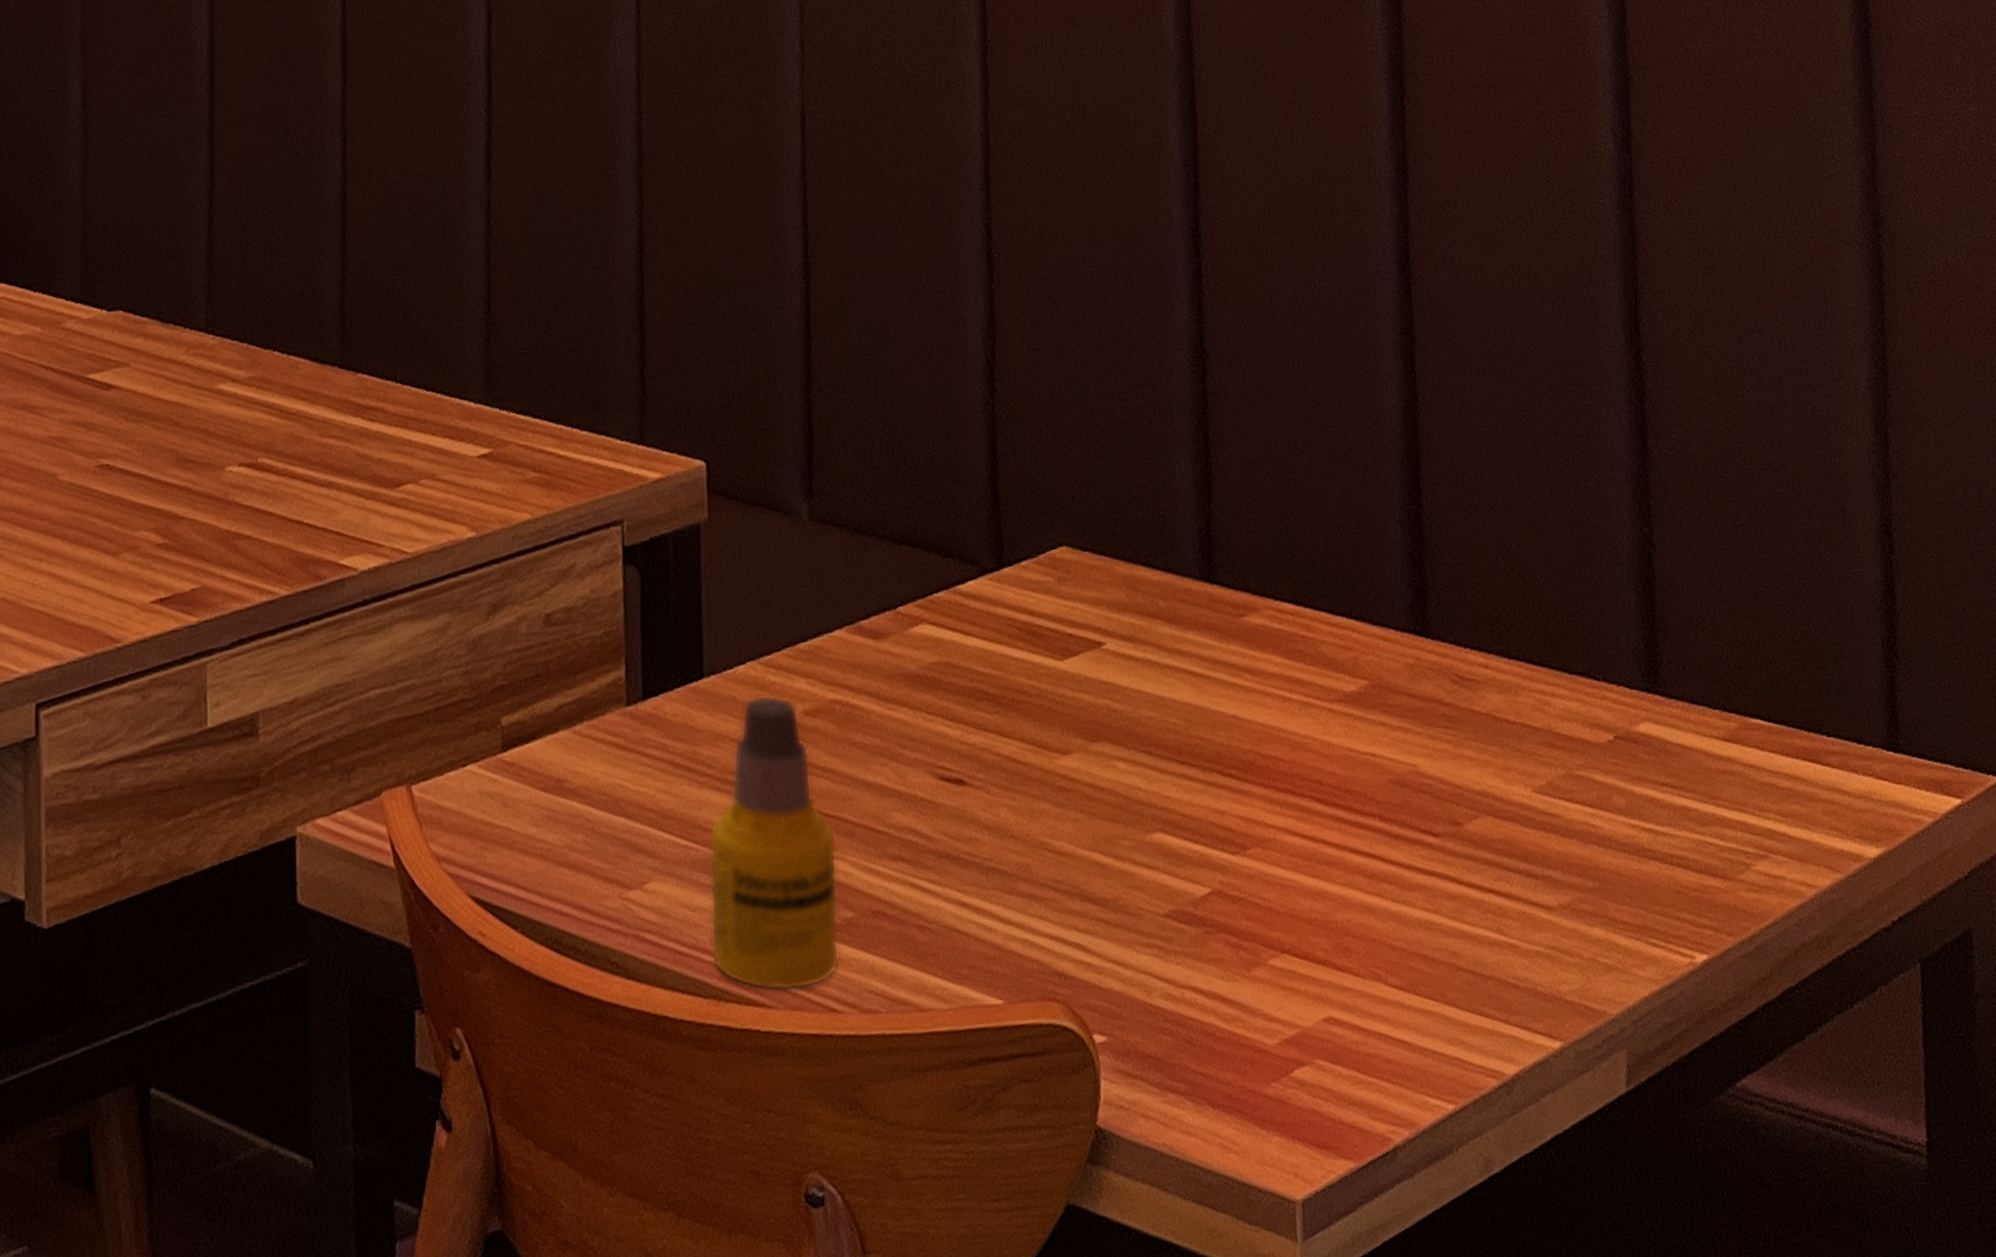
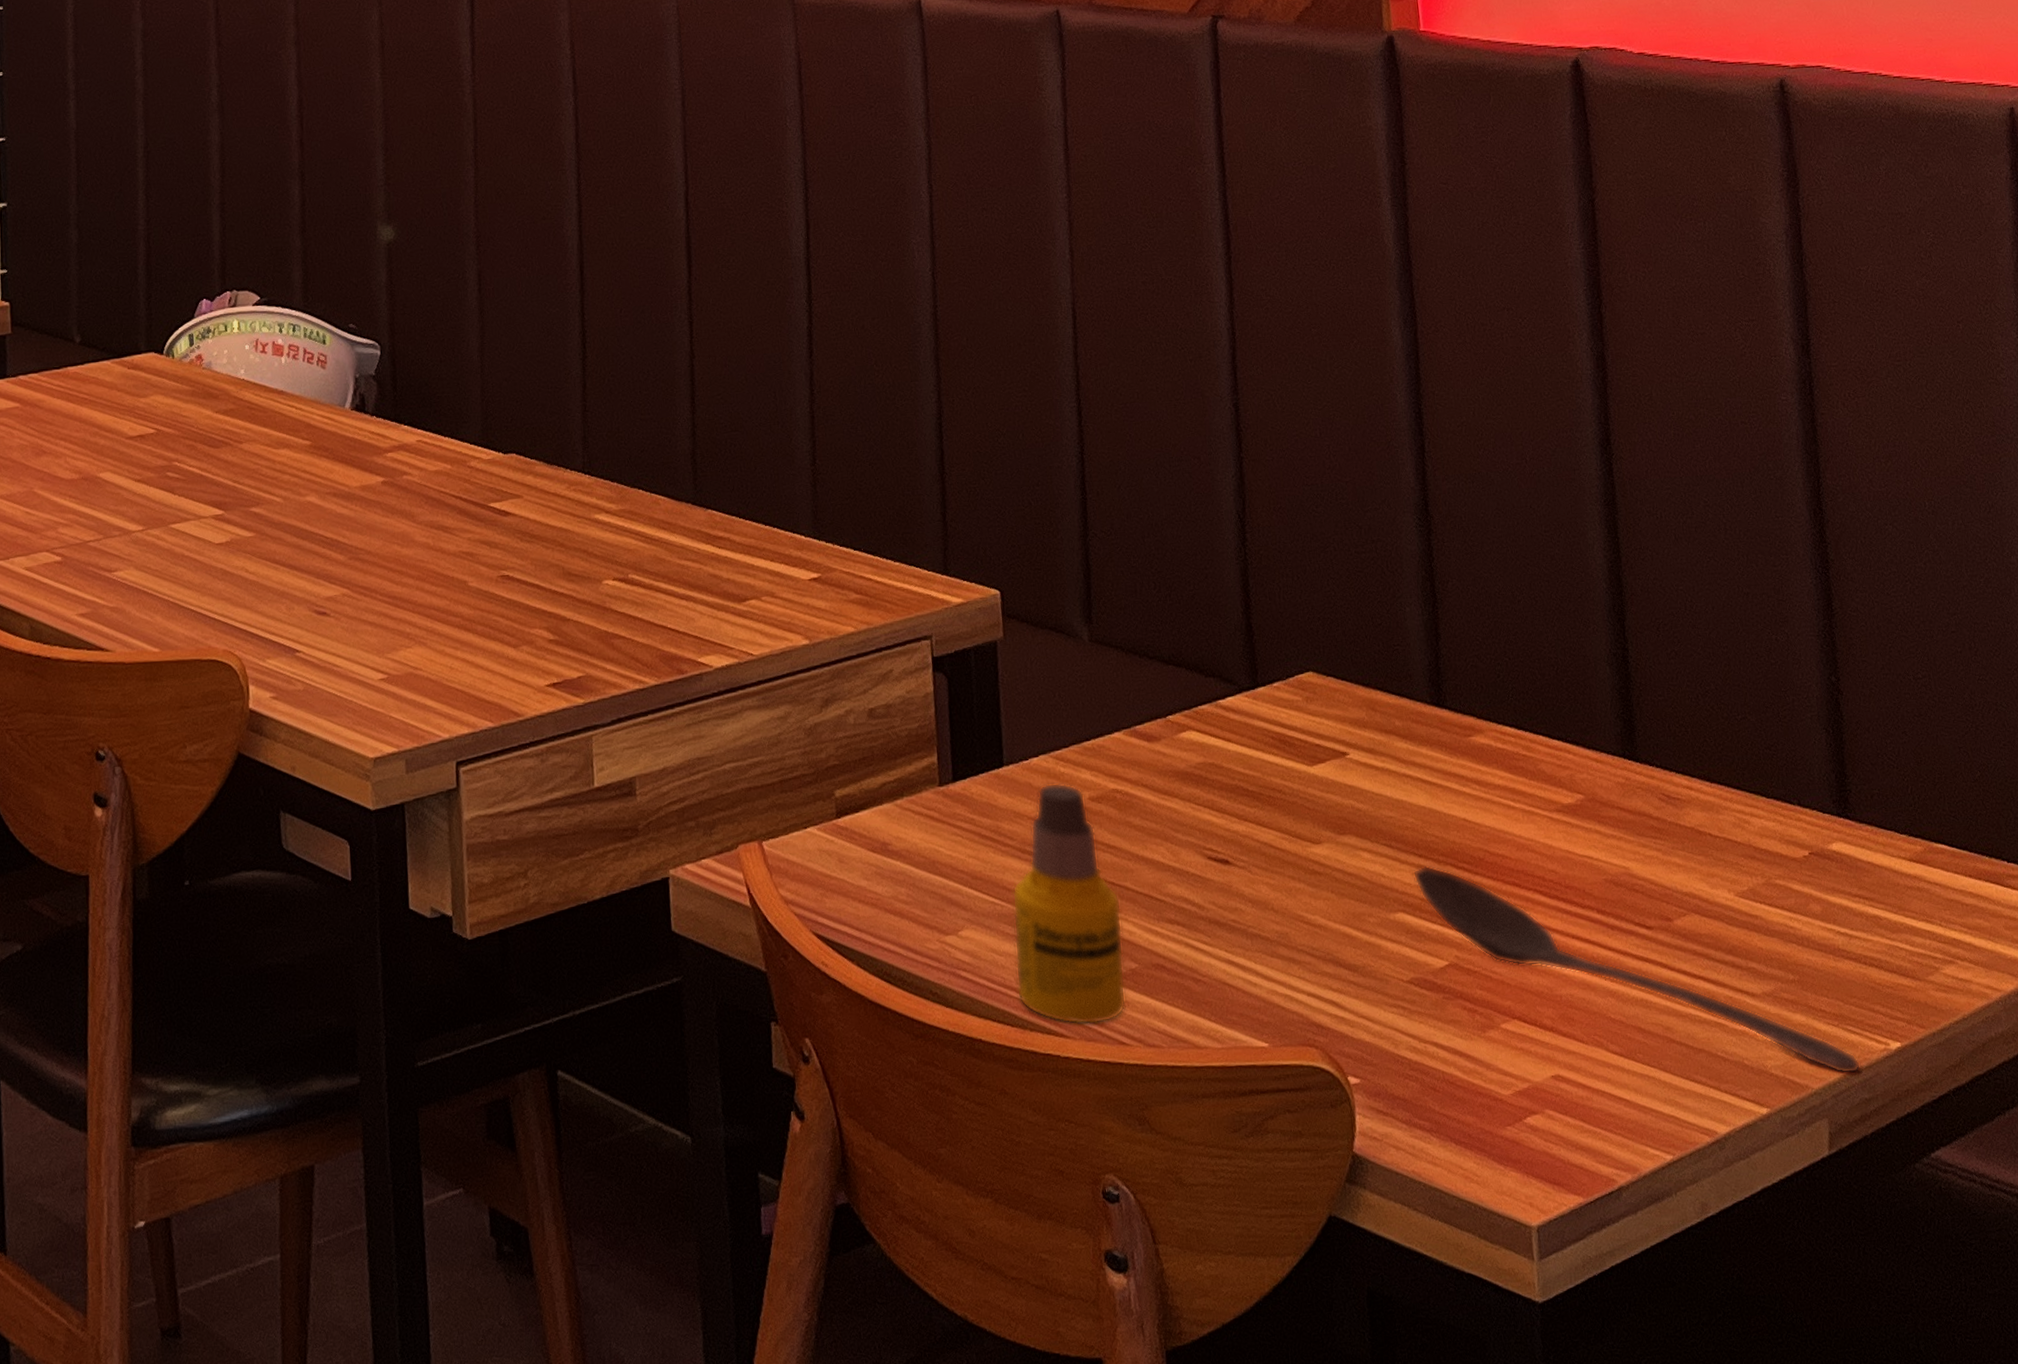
stirrer: none [1173,773,1664,996] -> present [1412,865,1861,1075]

